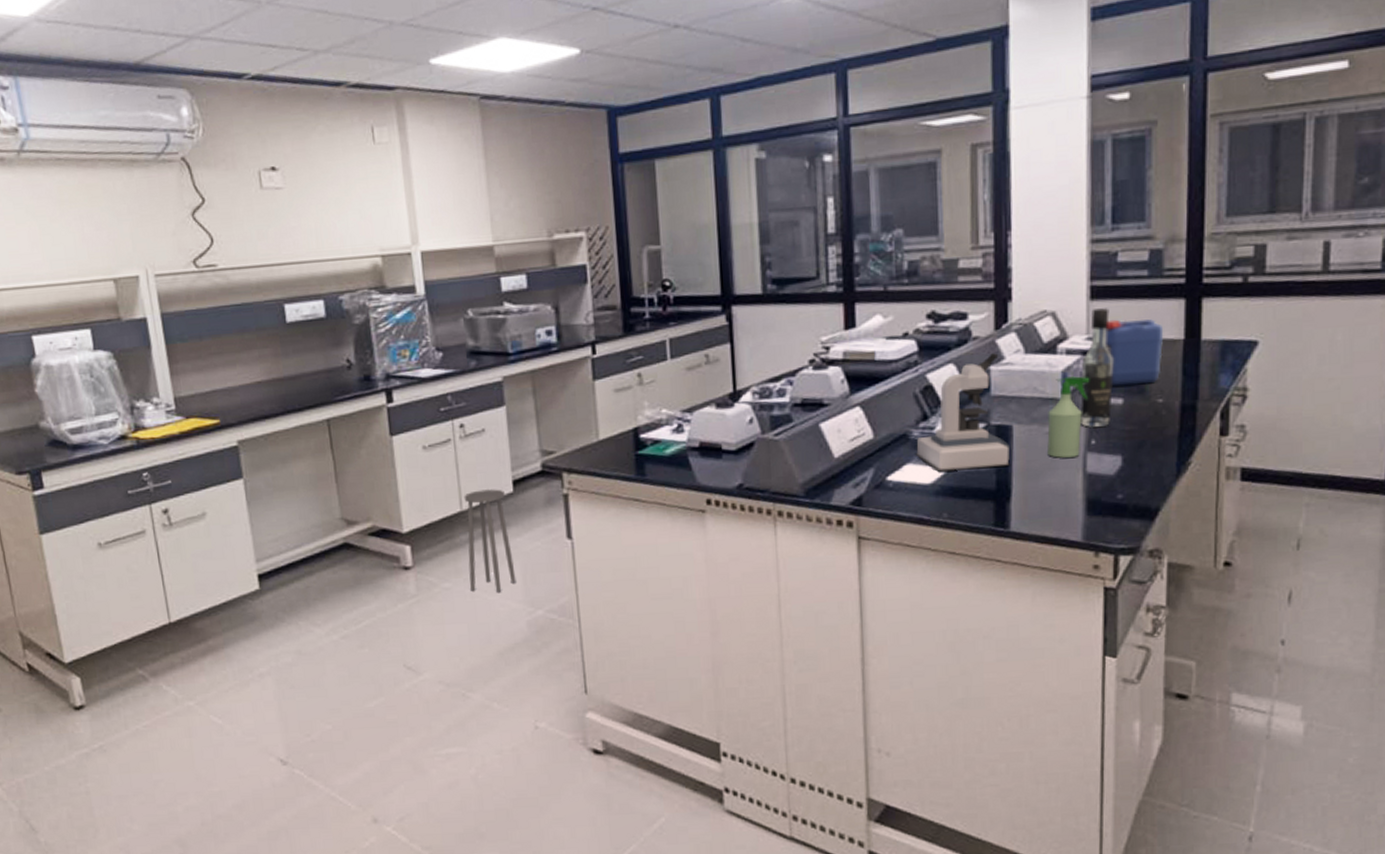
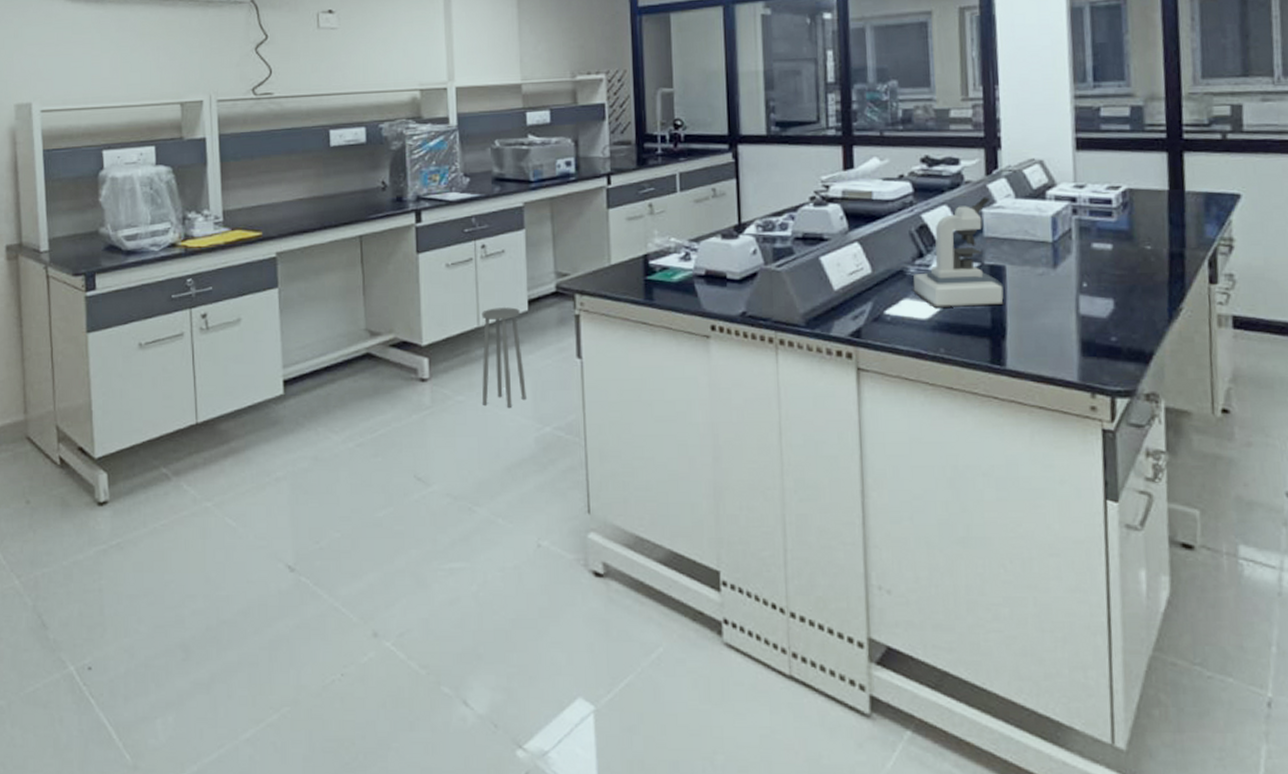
spray bottle: present [1047,376,1090,459] -> none [1039,221,1079,300]
bottle: present [1079,308,1114,427] -> none [1070,158,1102,271]
container: present [1105,319,1164,388] -> none [1092,169,1149,234]

